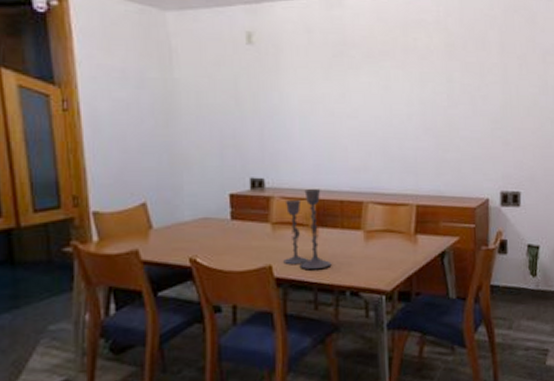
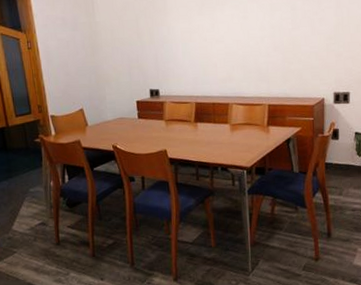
candlestick: present [283,189,332,270] -> none [174,95,208,153]

